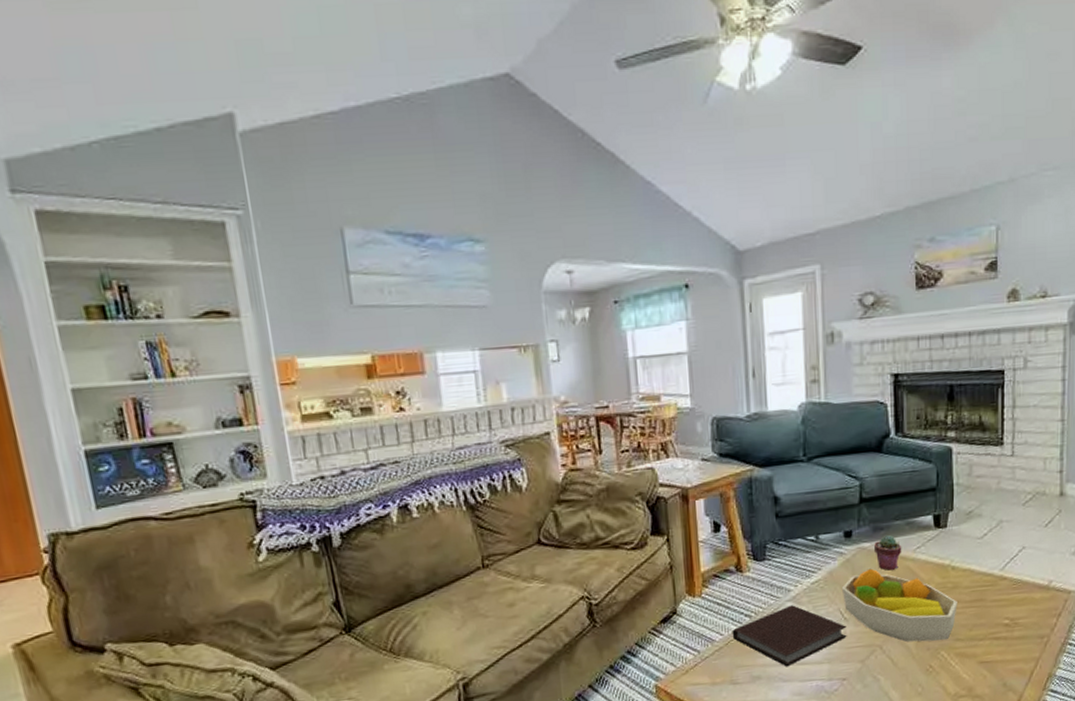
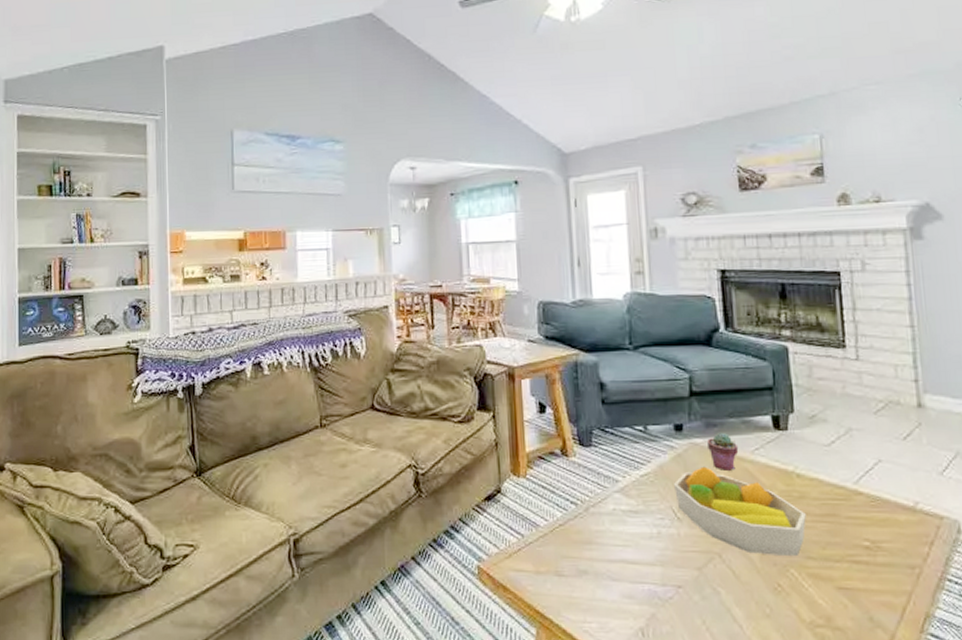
notebook: present [732,605,847,667] -> none [557,497,681,564]

